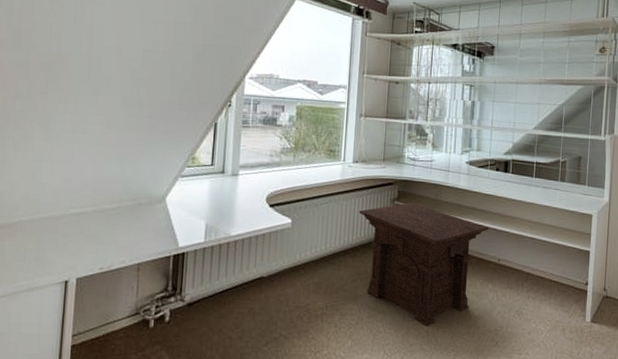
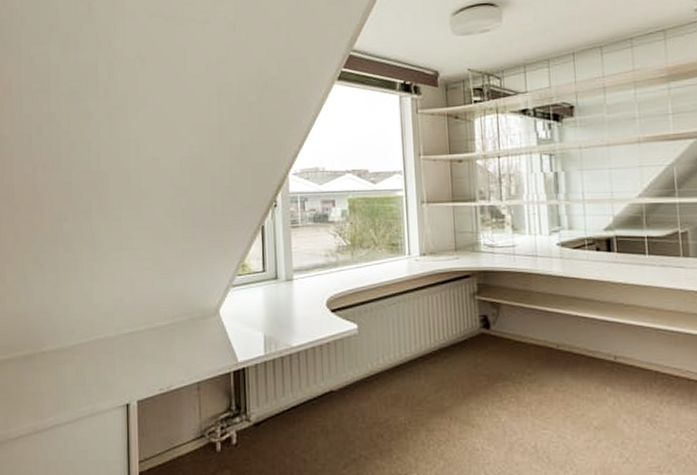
side table: present [359,202,489,327] -> none [434,296,597,441]

